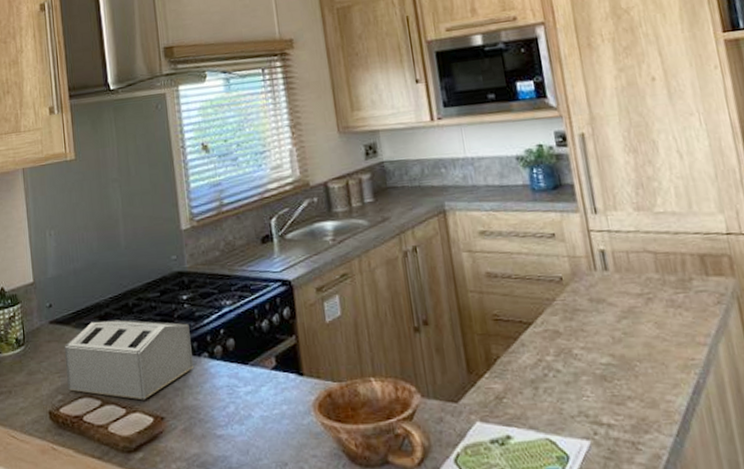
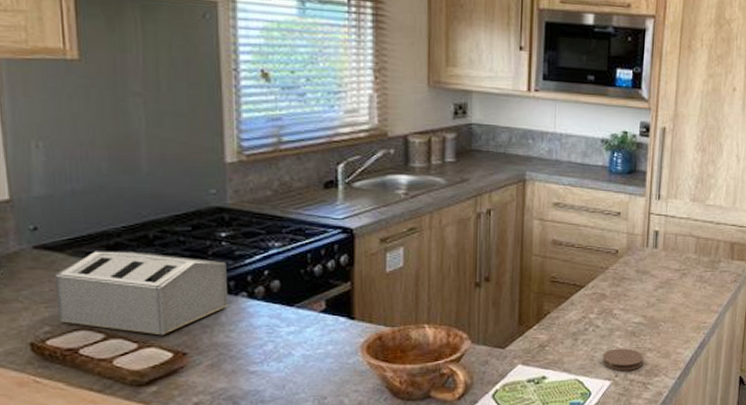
coaster: none [572,397,626,427] -> present [602,348,643,371]

